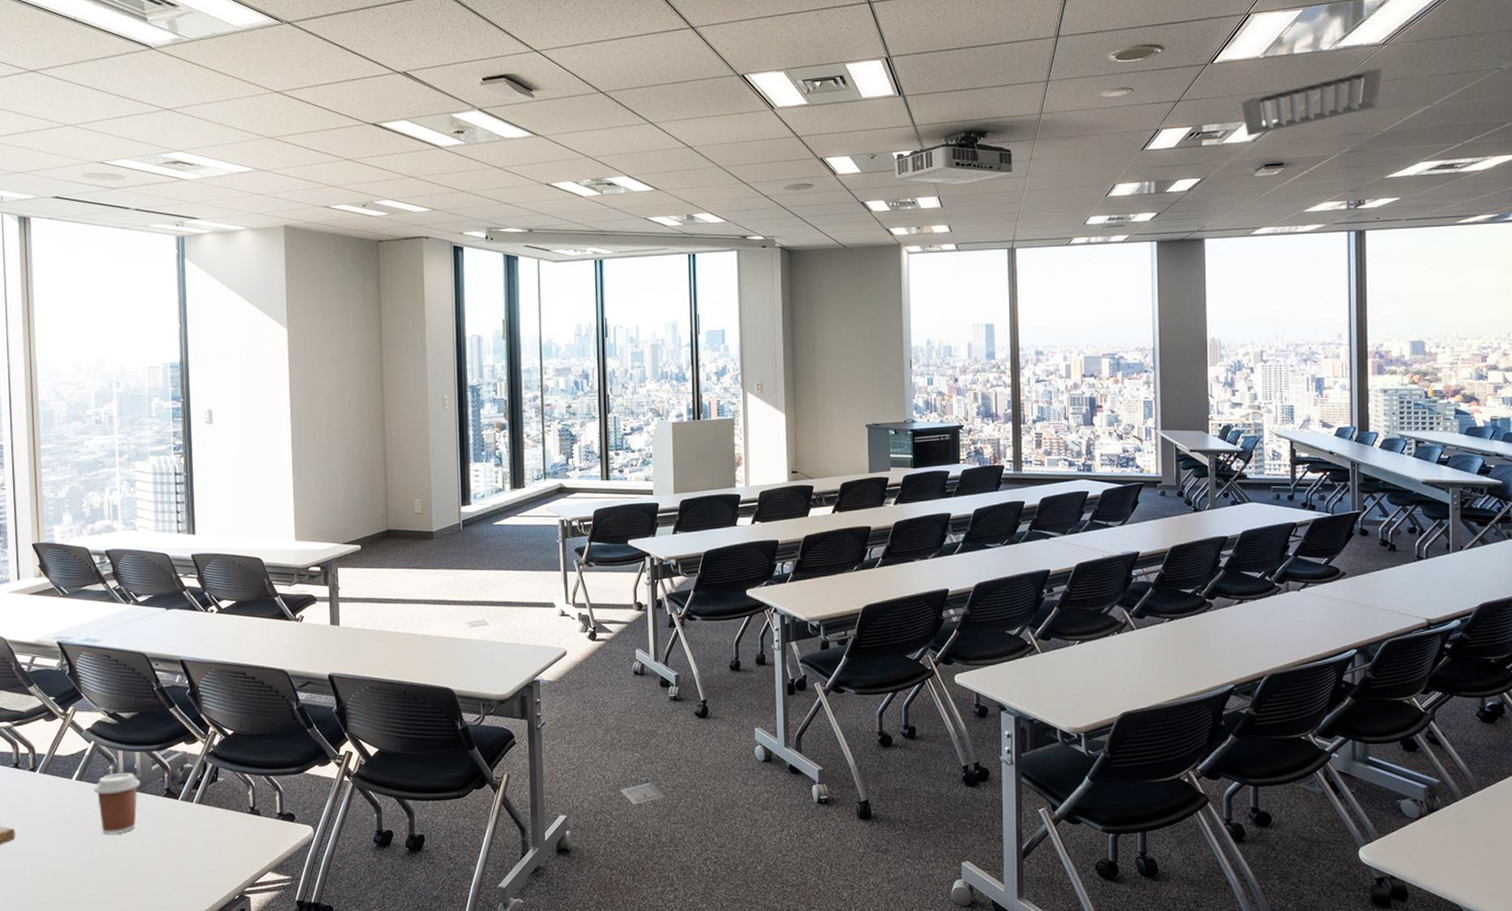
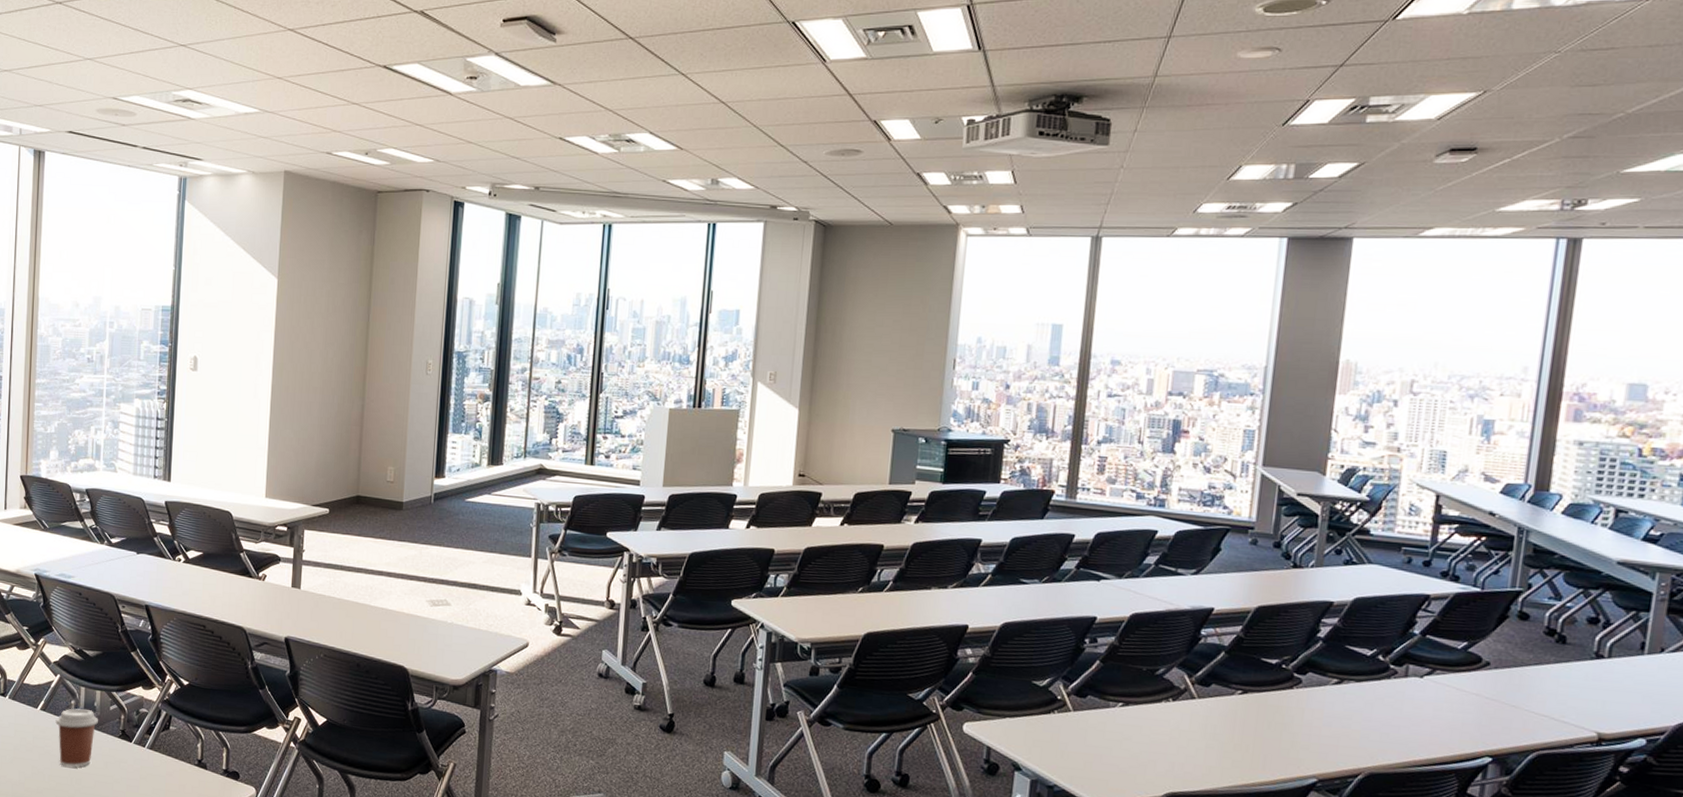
ceiling vent: present [1241,68,1383,136] -> none [1427,30,1640,112]

